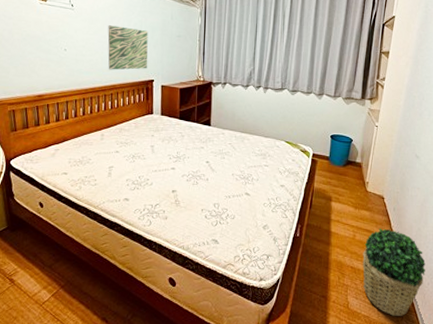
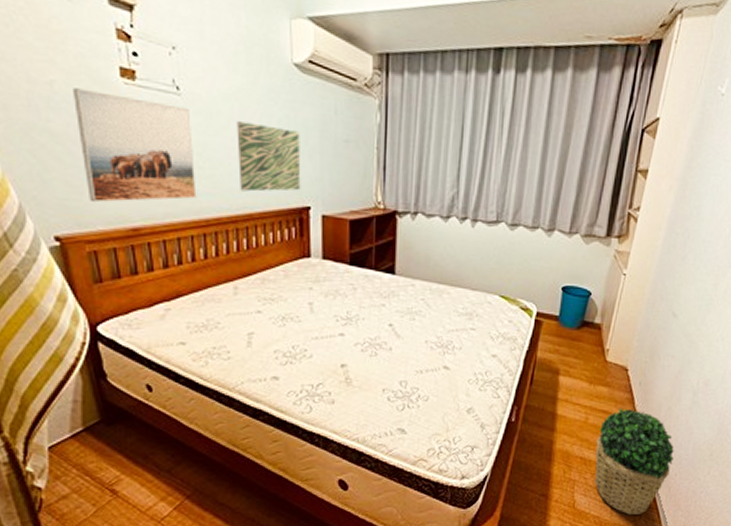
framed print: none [8,7,81,79] -> present [73,88,197,203]

